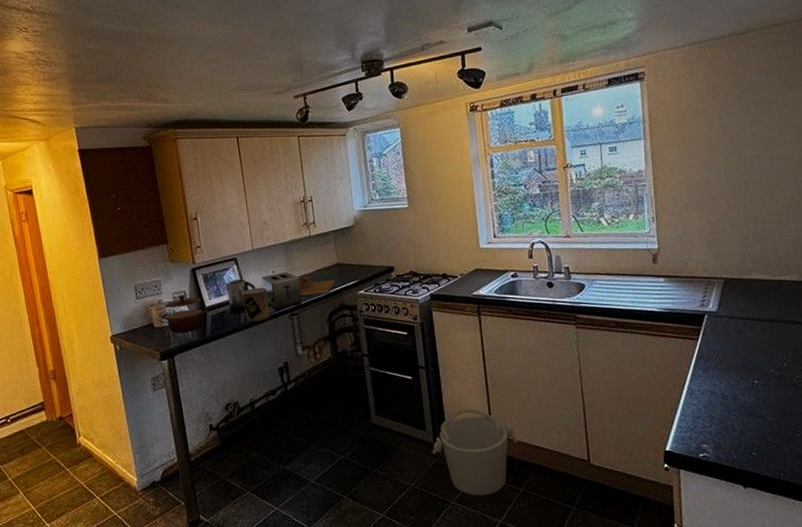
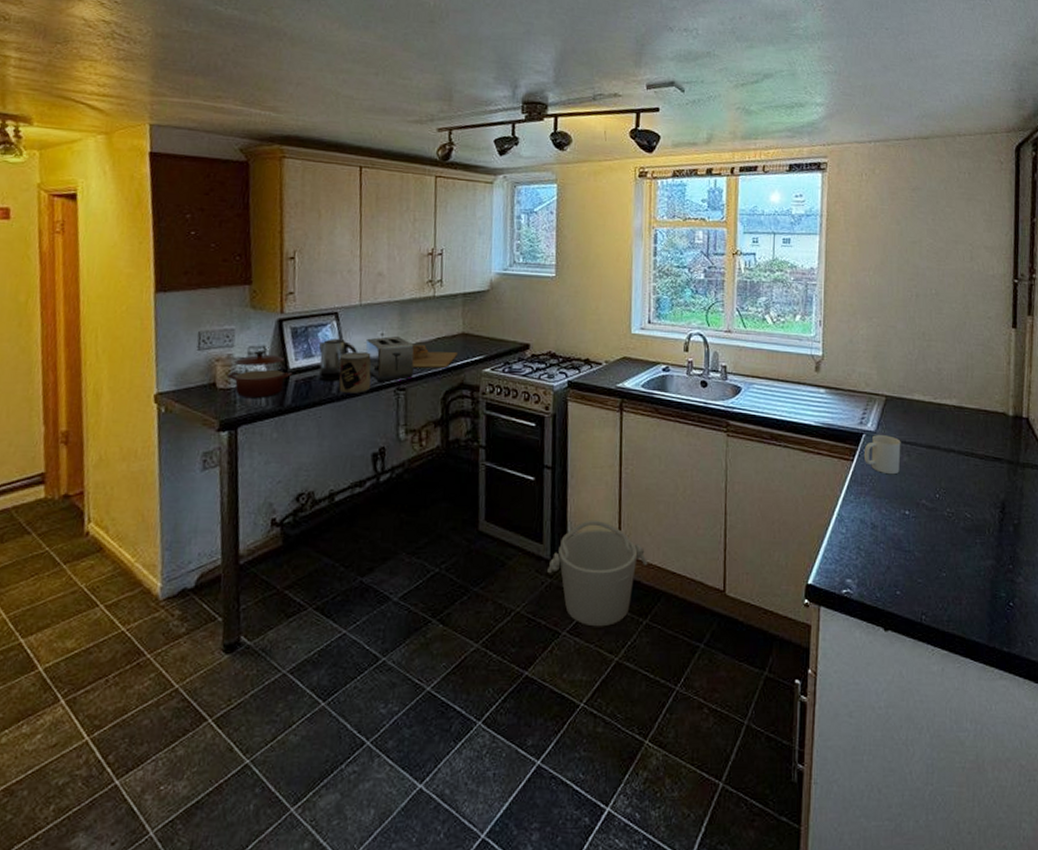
mug: none [708,314,745,349] -> present [865,435,901,475]

